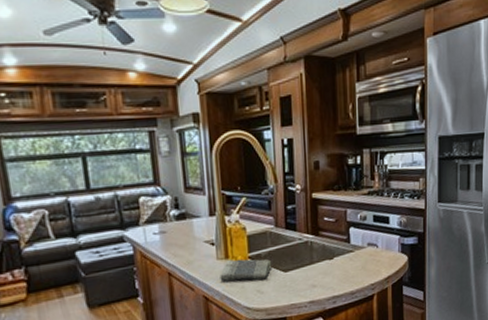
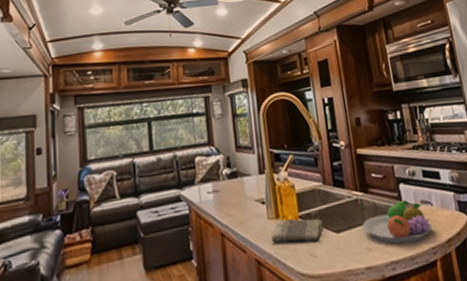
fruit bowl: none [310,243,374,281] -> present [362,200,432,244]

